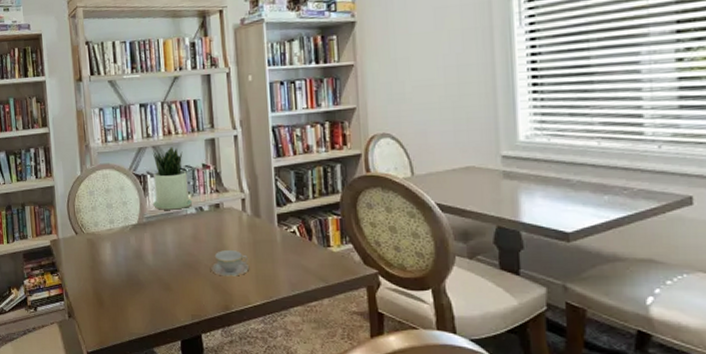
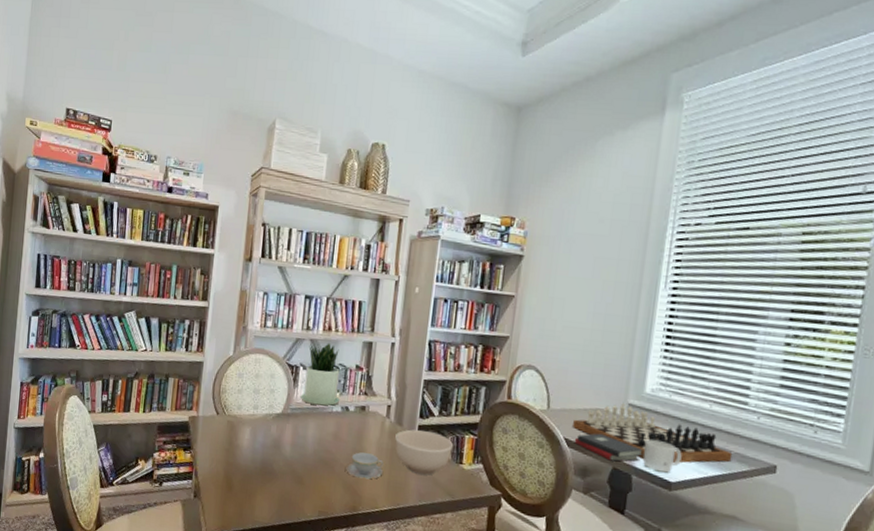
bowl: none [255,219,318,263] -> present [395,429,454,475]
chess set: none [443,156,636,212] -> present [573,403,733,463]
hardback book: none [447,192,529,220] -> present [574,433,643,462]
mug: none [528,190,575,223] -> present [643,439,682,473]

